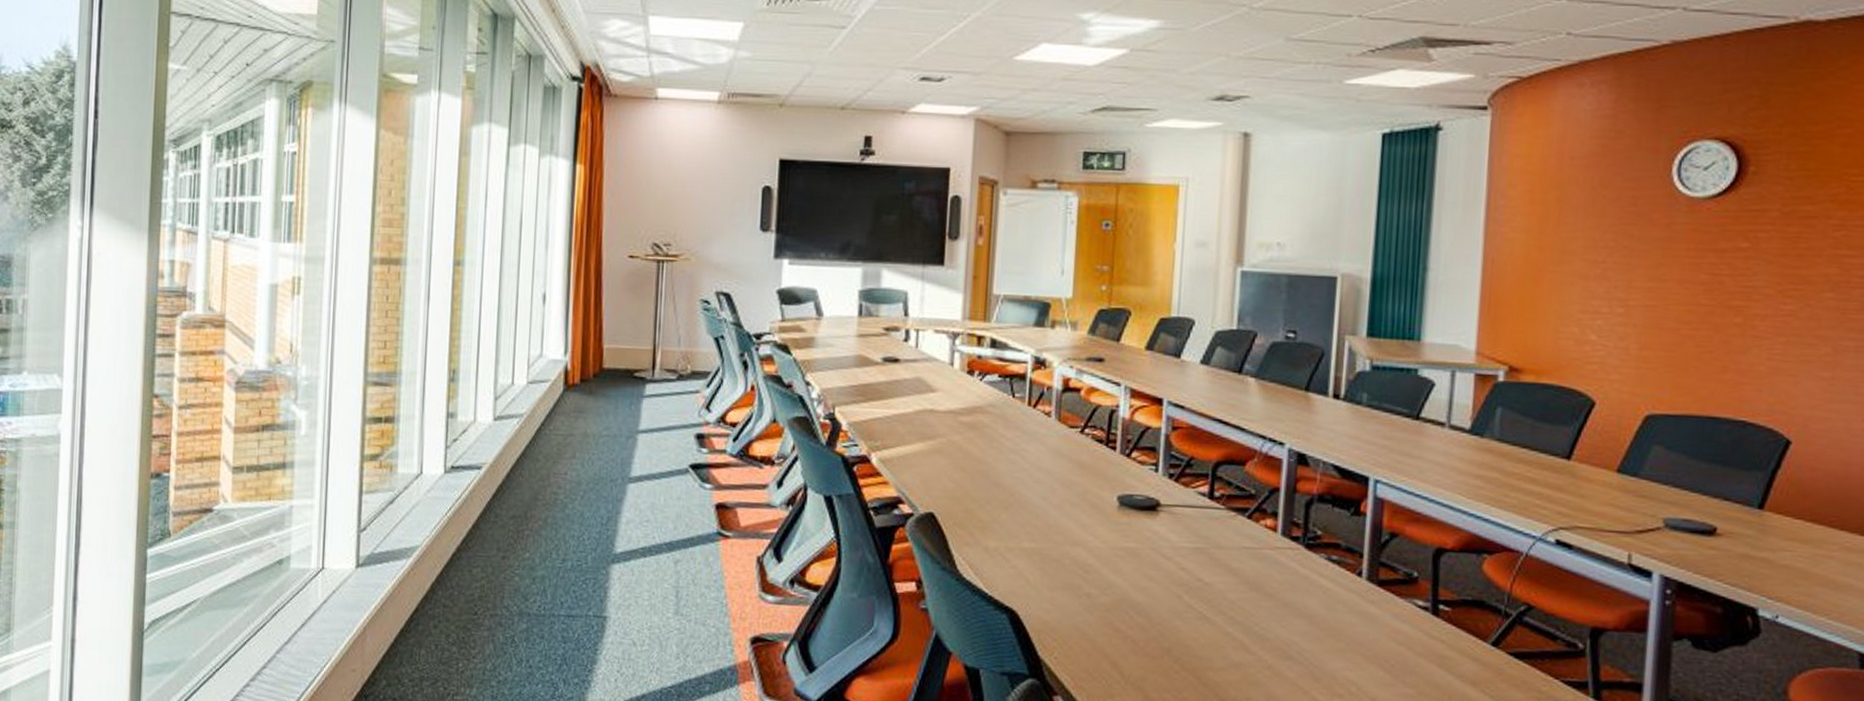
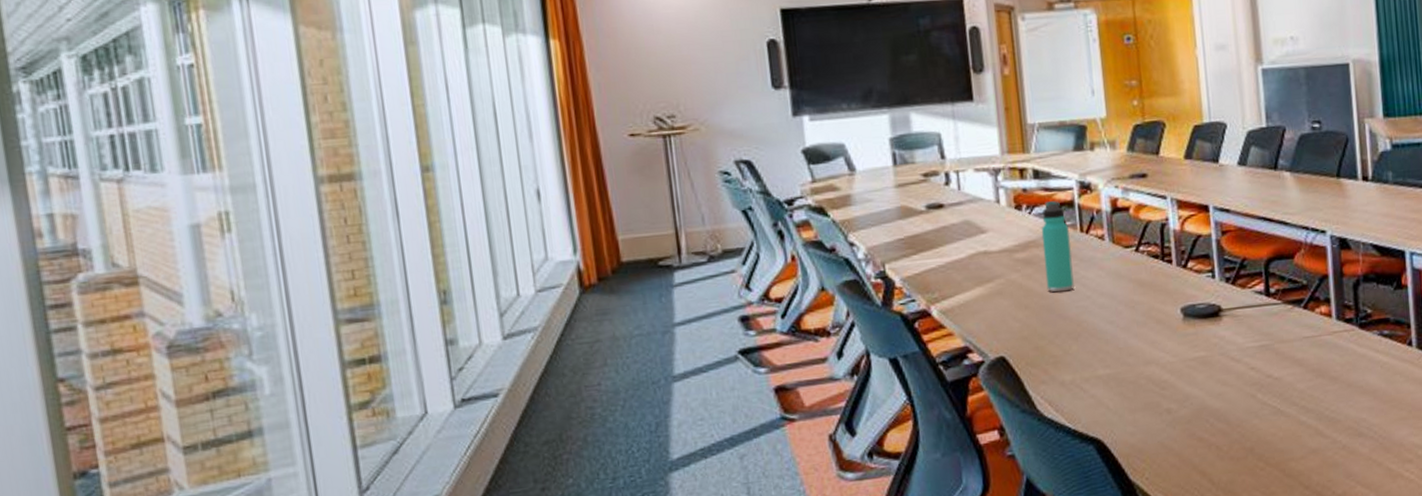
thermos bottle: none [985,371,1018,461] -> present [1041,201,1074,293]

